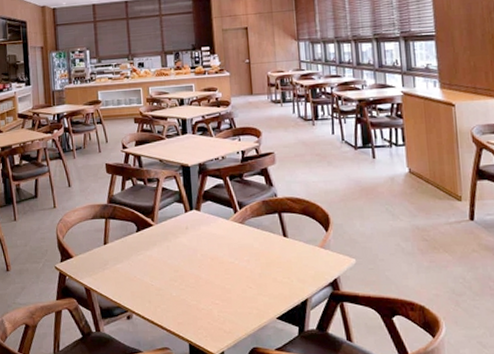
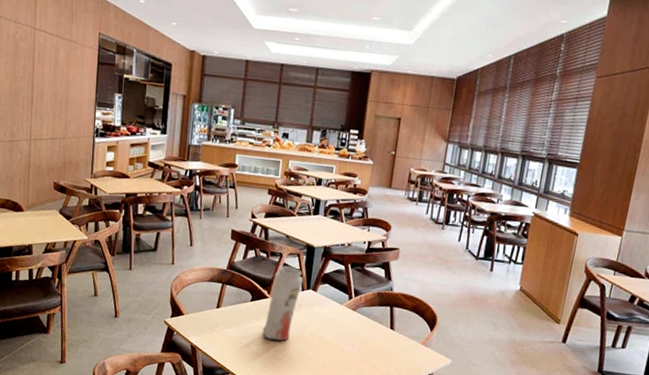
vase: none [153,190,185,269] -> present [262,265,304,341]

